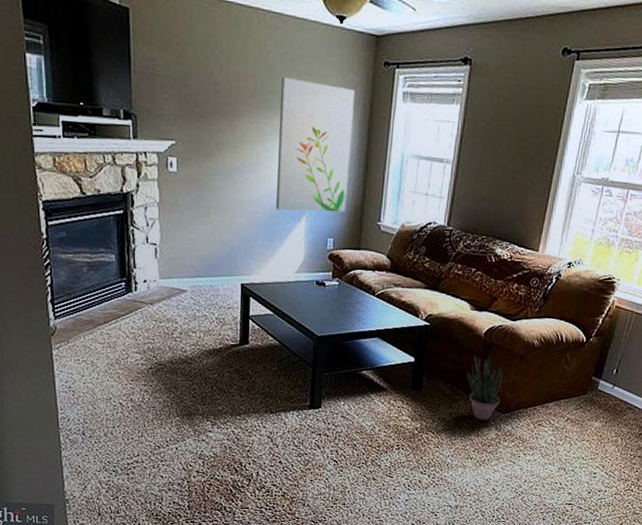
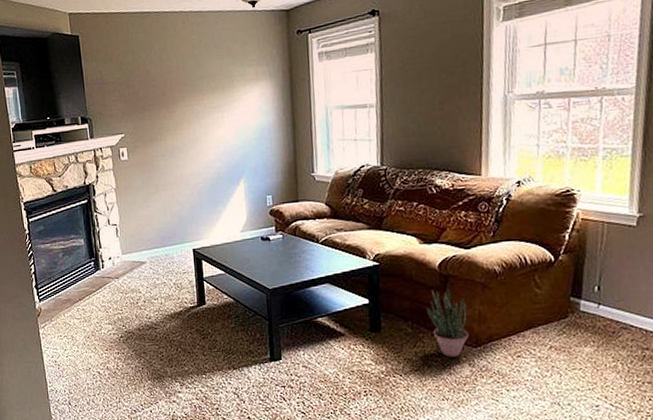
wall art: present [276,77,355,213] -> none [208,60,280,178]

